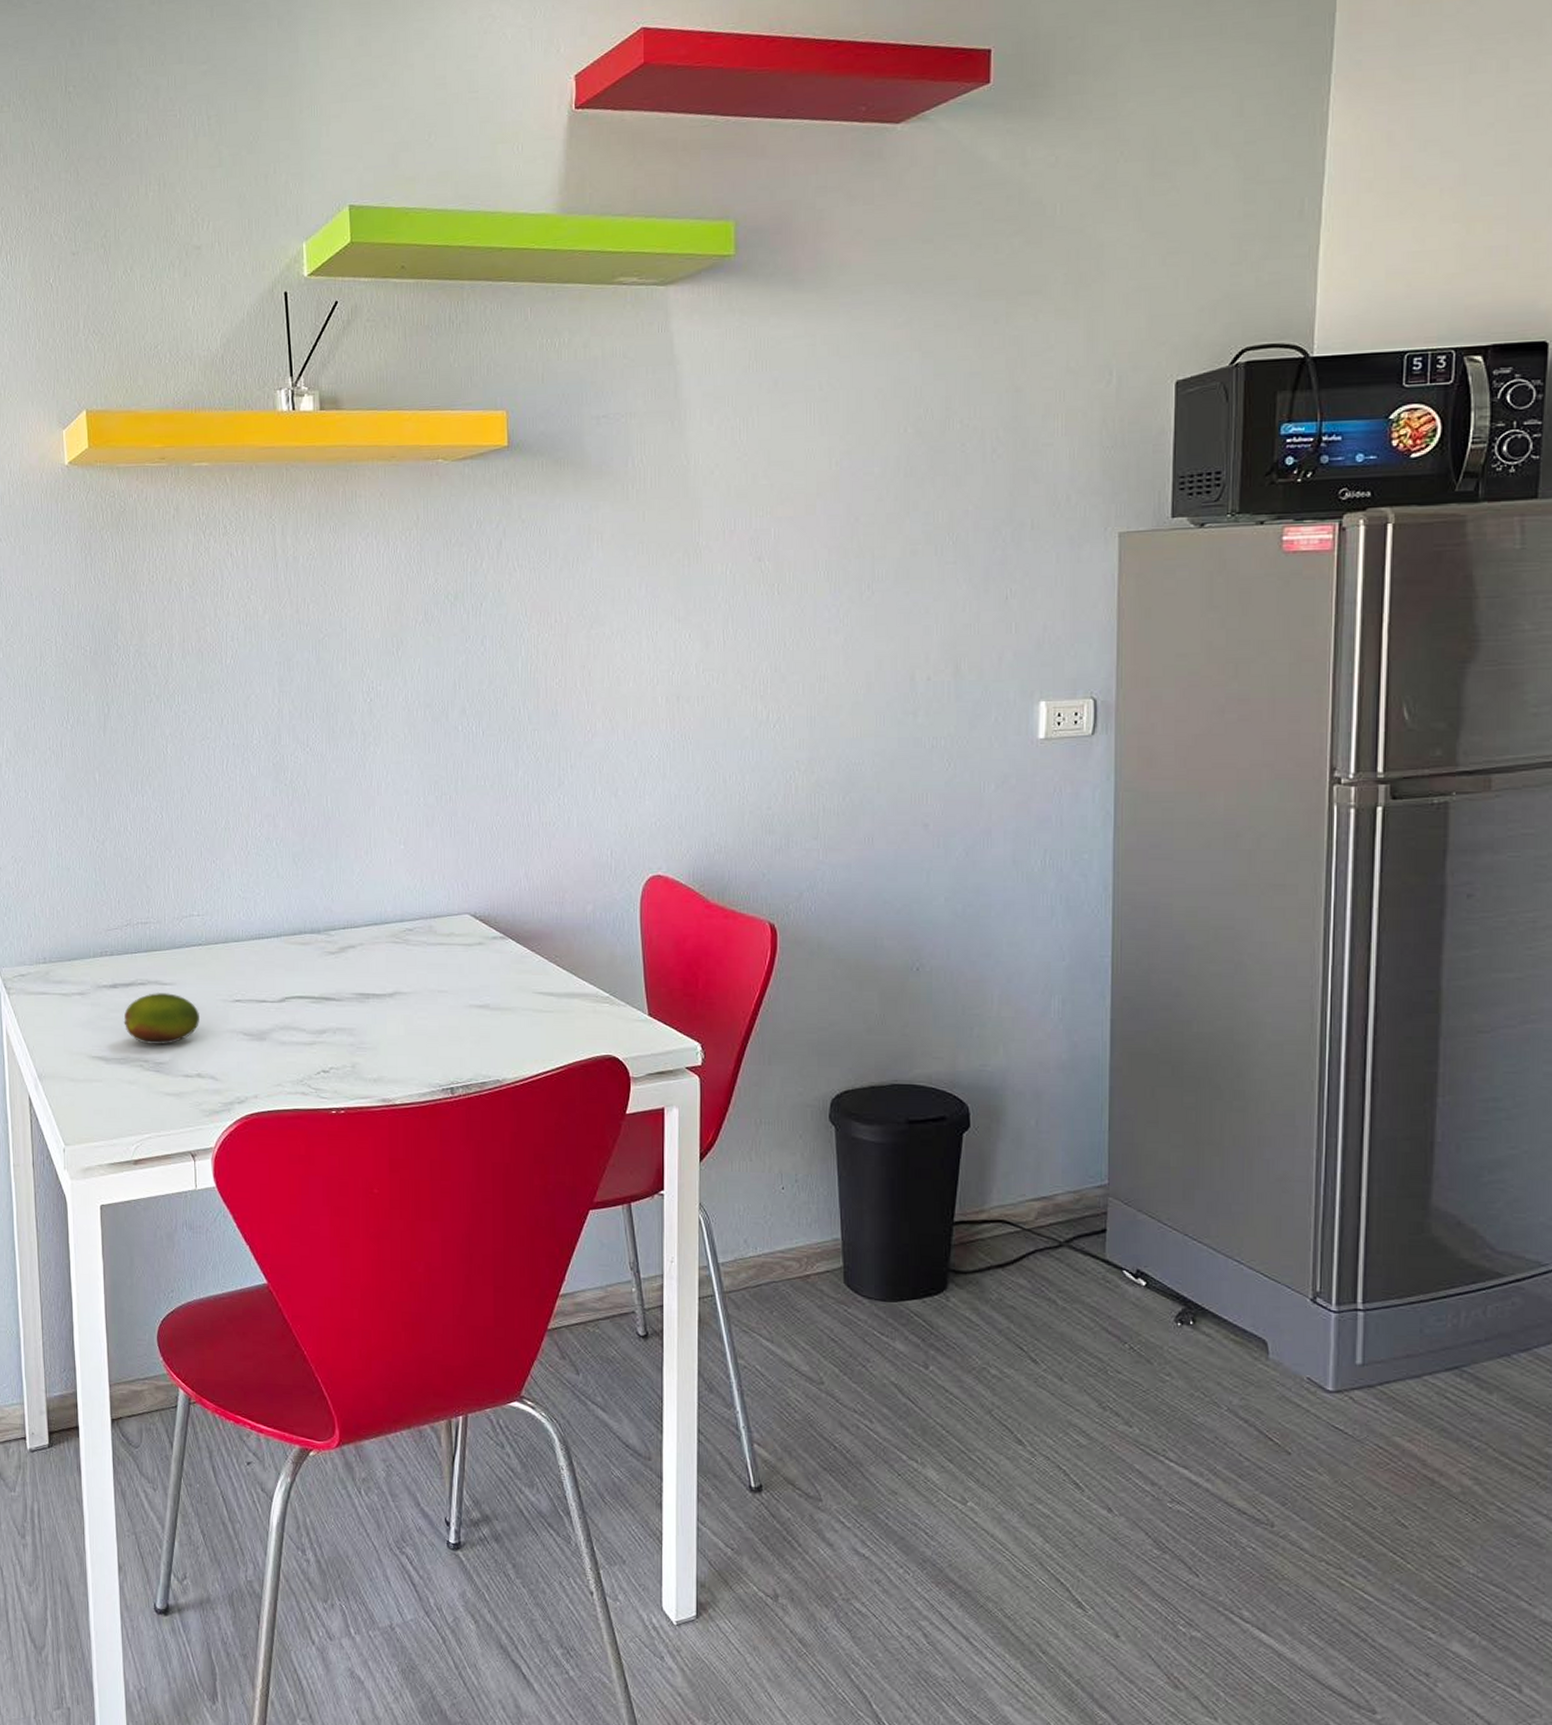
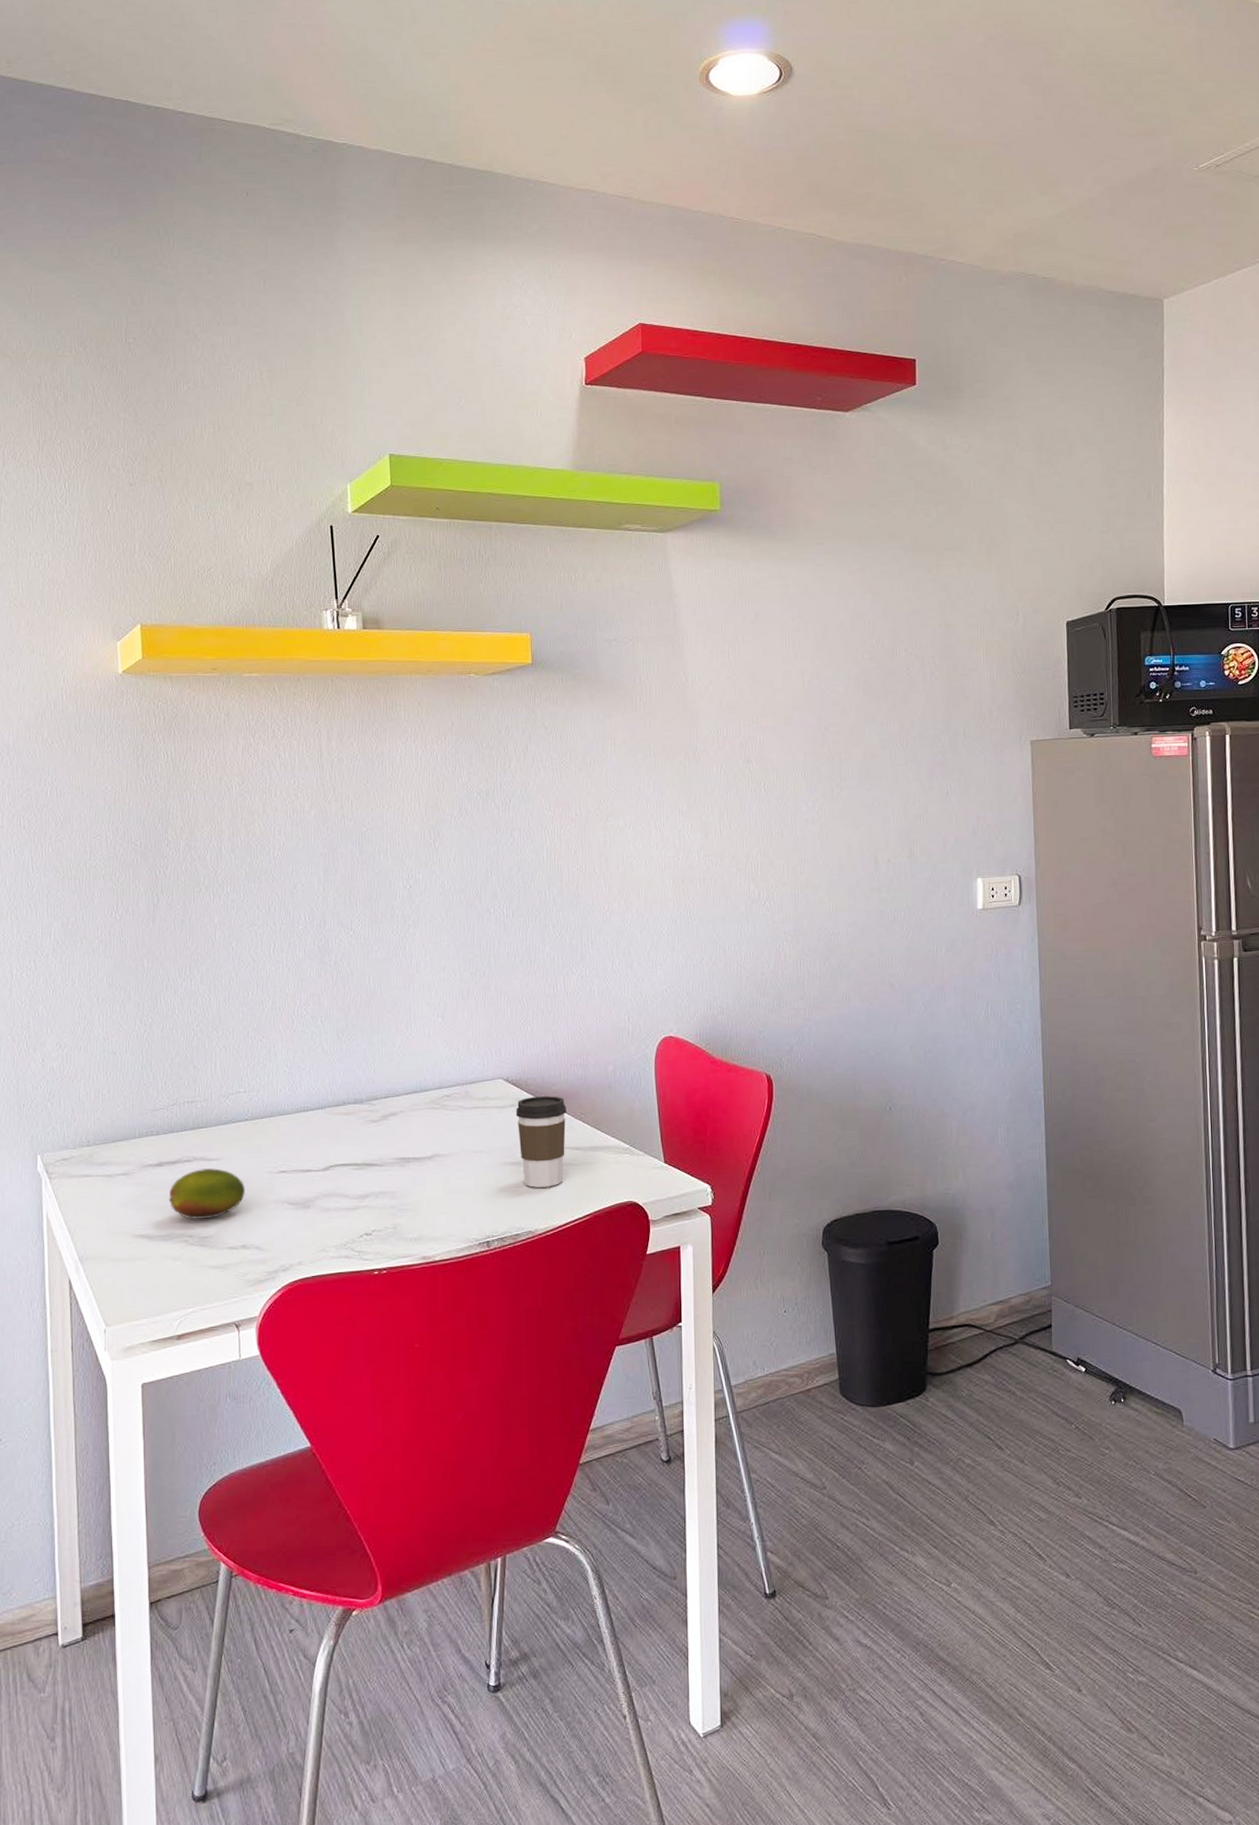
coffee cup: none [484,935,540,1034] -> present [516,1096,567,1188]

